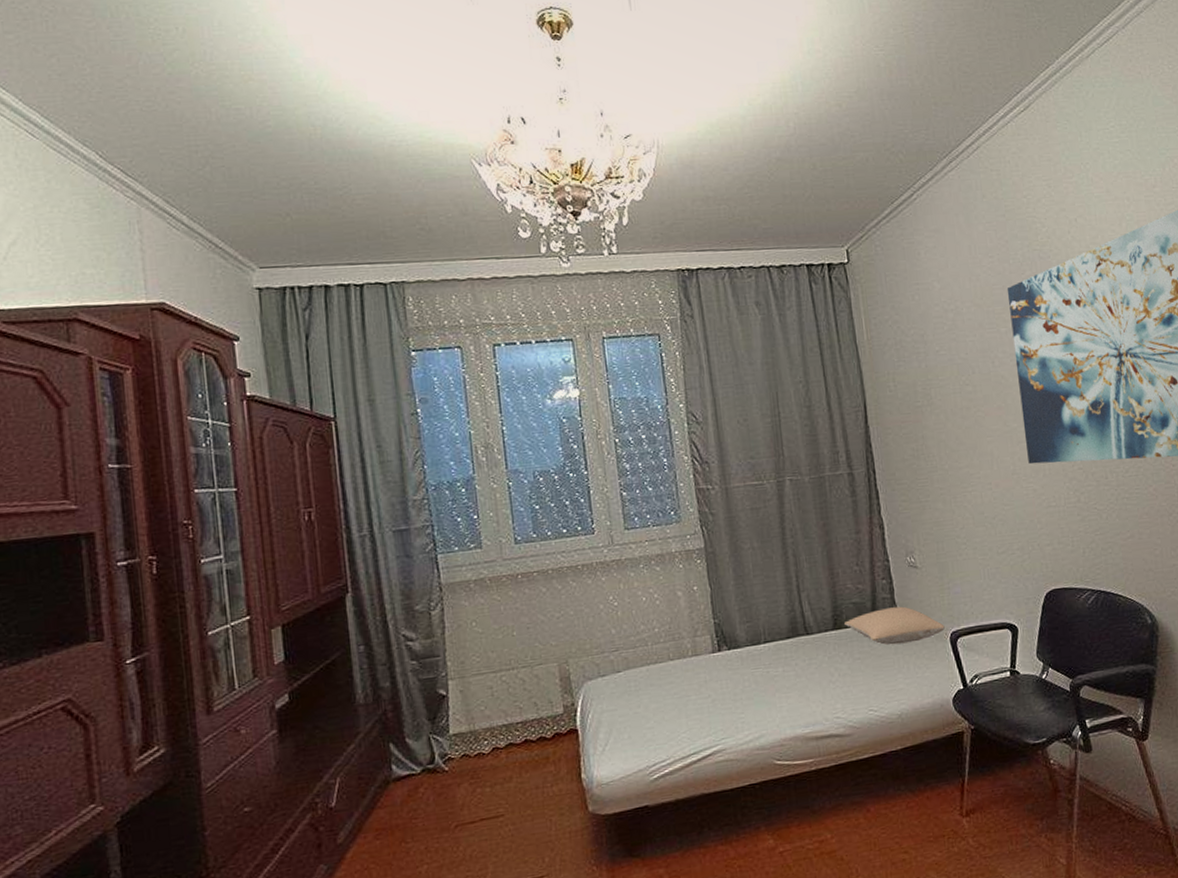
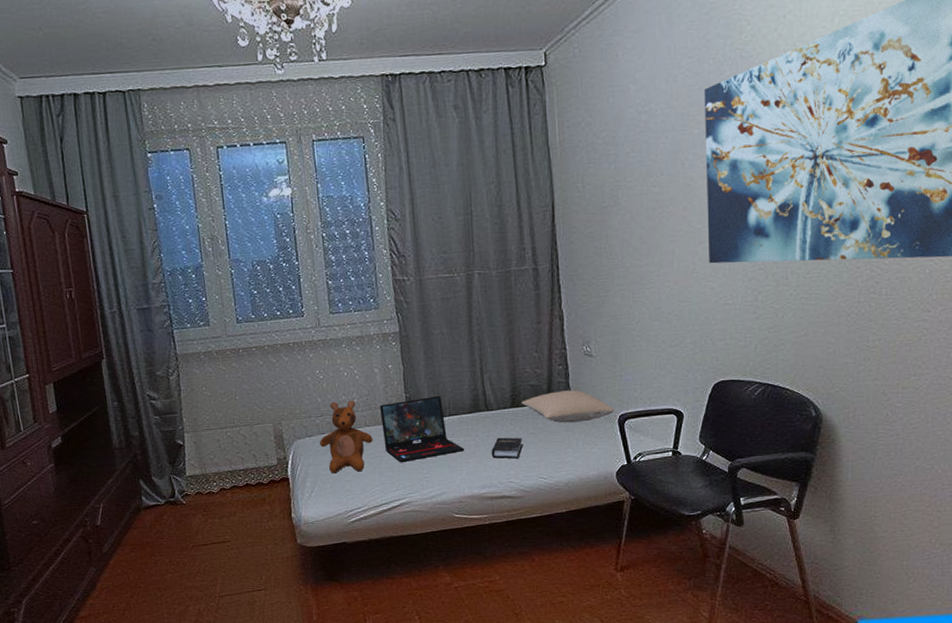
teddy bear: none [615,630,678,720] -> present [320,400,373,474]
laptop: none [684,619,784,701] -> present [379,395,465,462]
hardback book: none [813,663,849,690] -> present [491,437,523,459]

